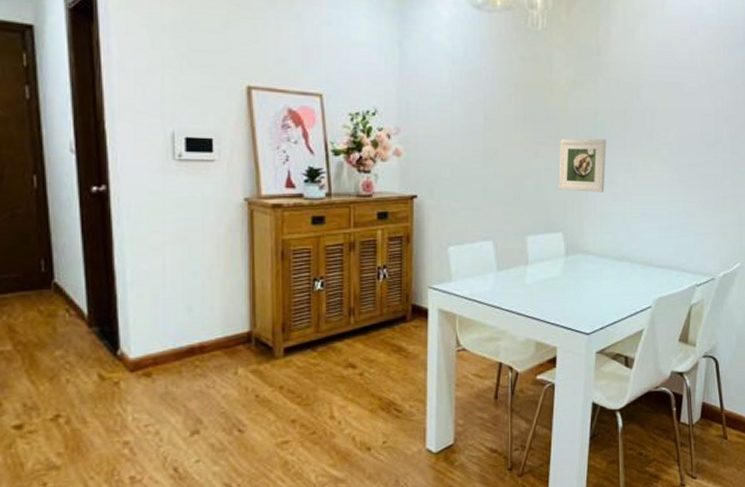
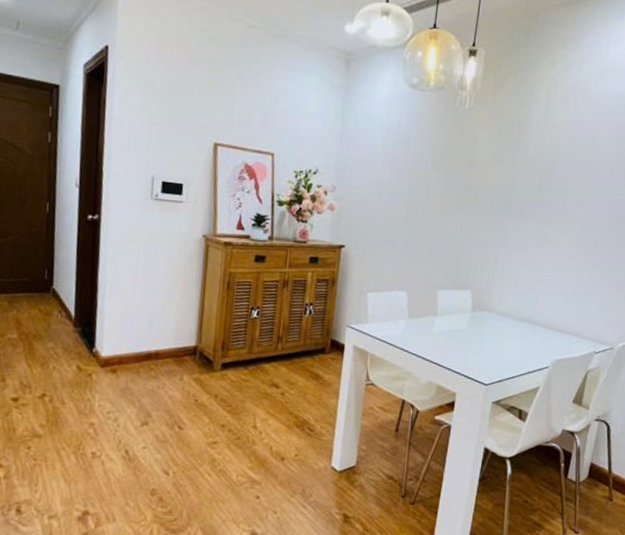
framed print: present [558,138,607,192] -> none [471,207,520,258]

